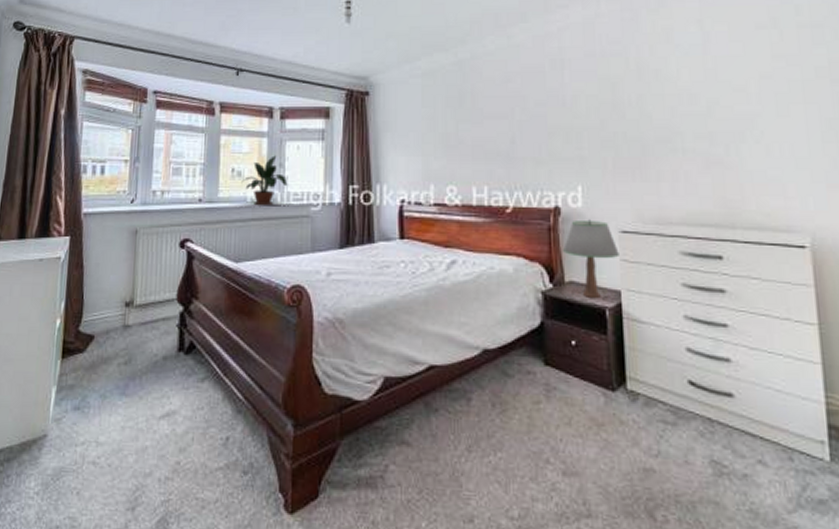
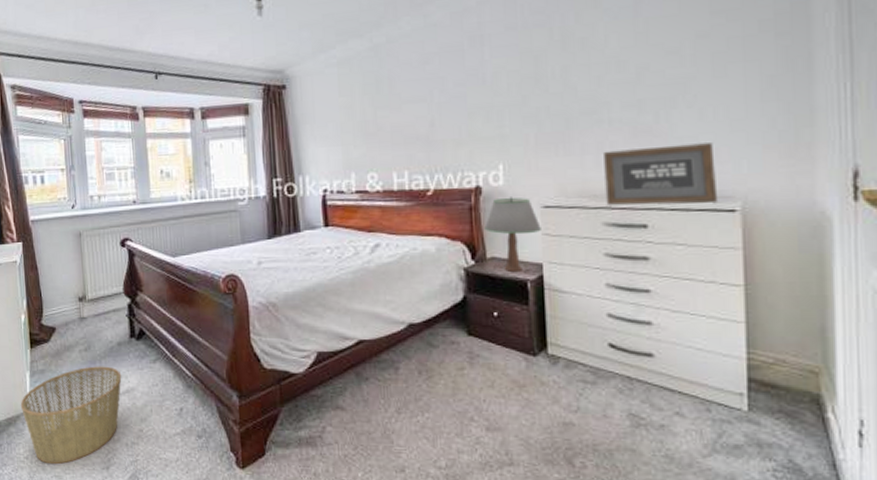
basket: none [39,383,163,503] -> present [20,366,122,465]
potted plant: present [241,155,288,205] -> none [170,155,215,203]
picture frame: none [679,178,789,239] -> present [604,143,719,206]

